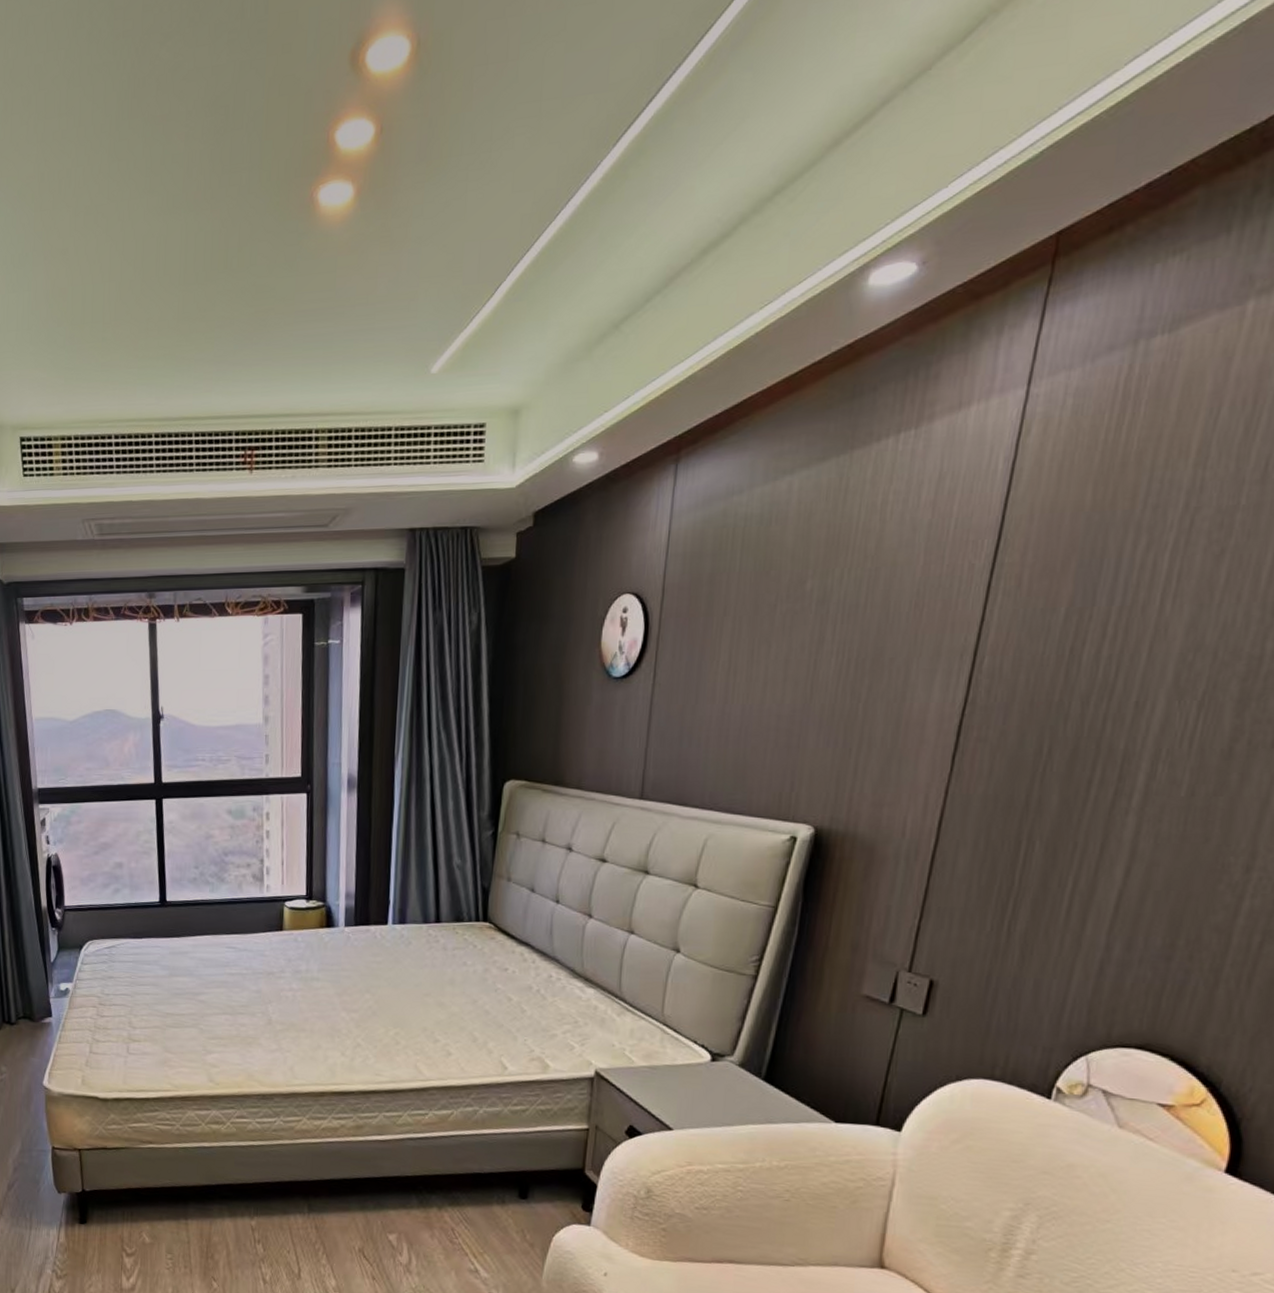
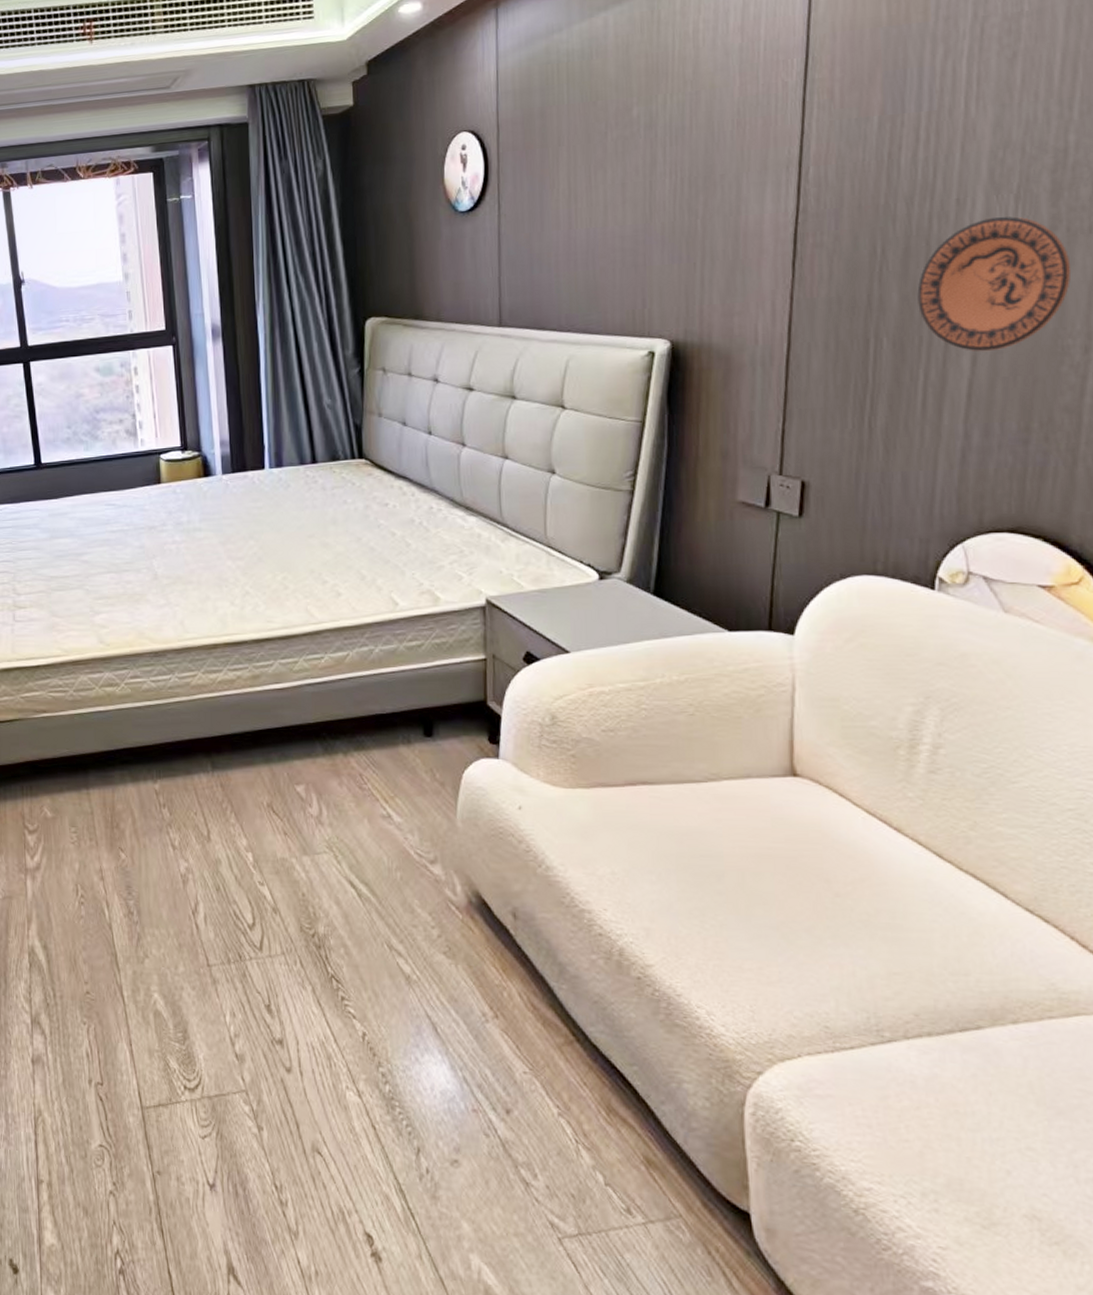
decorative plate: none [1077,724,1246,864] -> present [917,216,1072,352]

